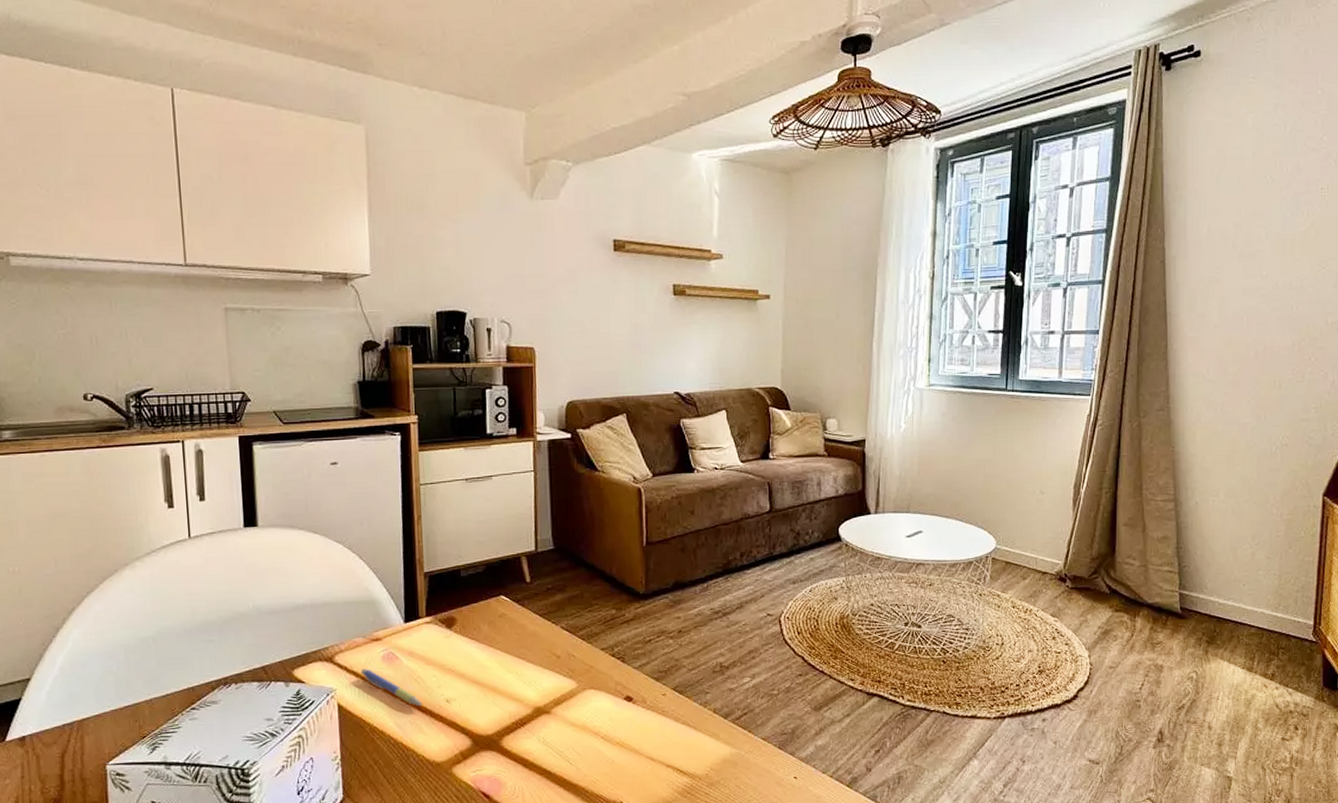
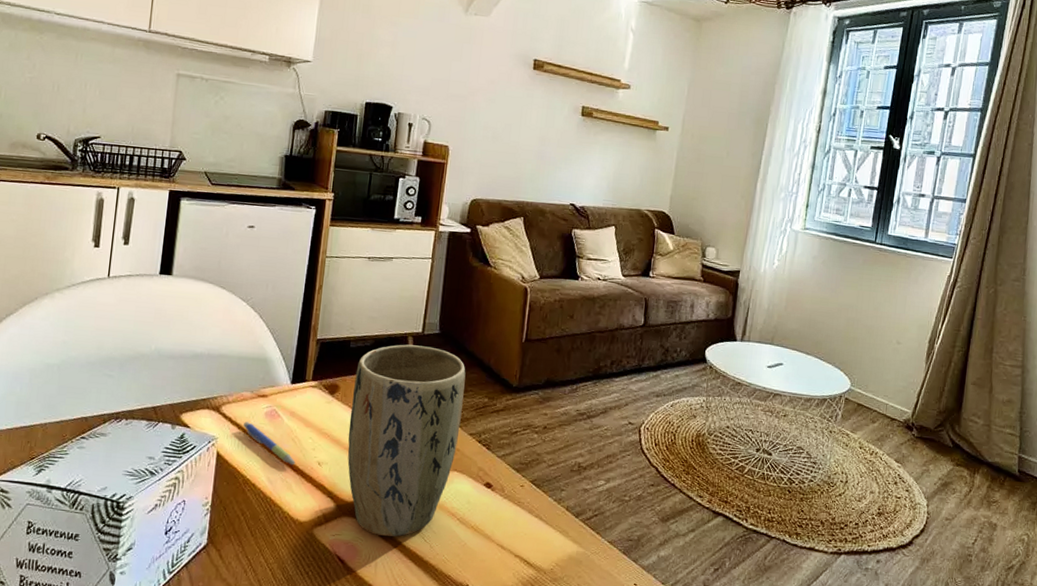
plant pot: none [471,564,590,766] -> present [347,344,466,537]

